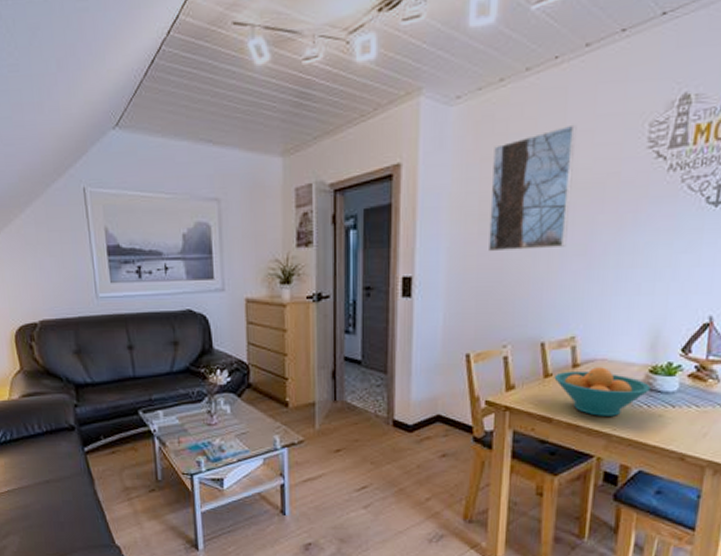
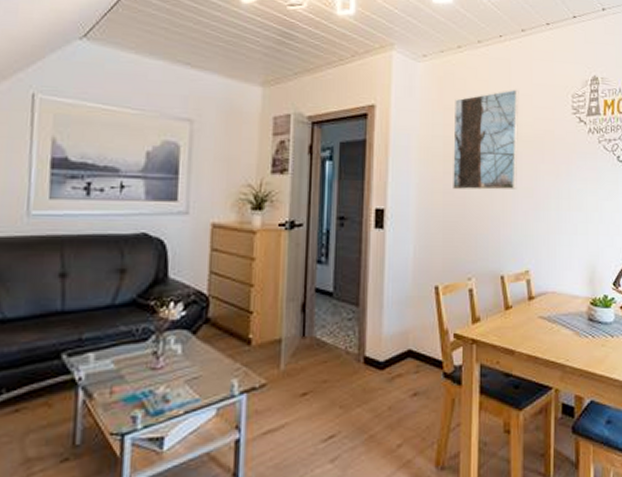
fruit bowl: present [554,367,651,416] -> none [514,300,593,347]

